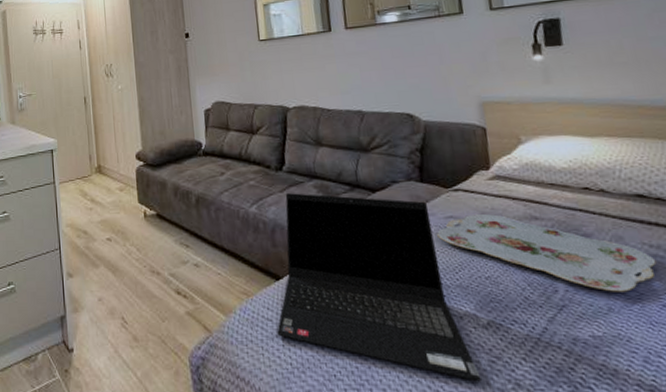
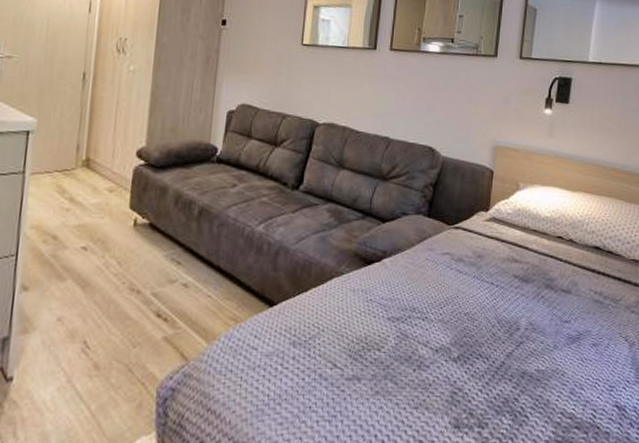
laptop computer: present [277,193,482,382] -> none [260,215,442,412]
serving tray: present [437,214,657,292] -> none [432,253,597,332]

